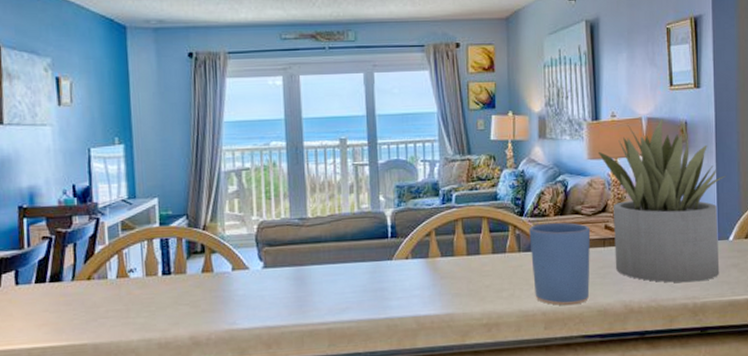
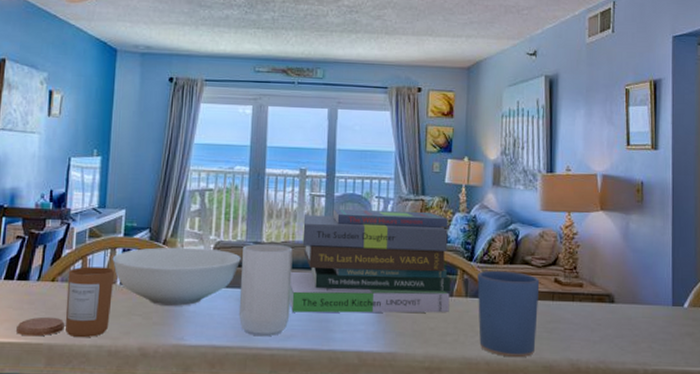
candle: none [56,259,156,339] -> present [16,266,115,338]
bowl: none [150,229,287,293] -> present [112,247,241,306]
cup: none [288,219,344,313] -> present [238,244,293,337]
books: none [340,172,503,285] -> present [289,209,450,313]
succulent plant: present [597,120,727,283] -> none [551,178,683,348]

